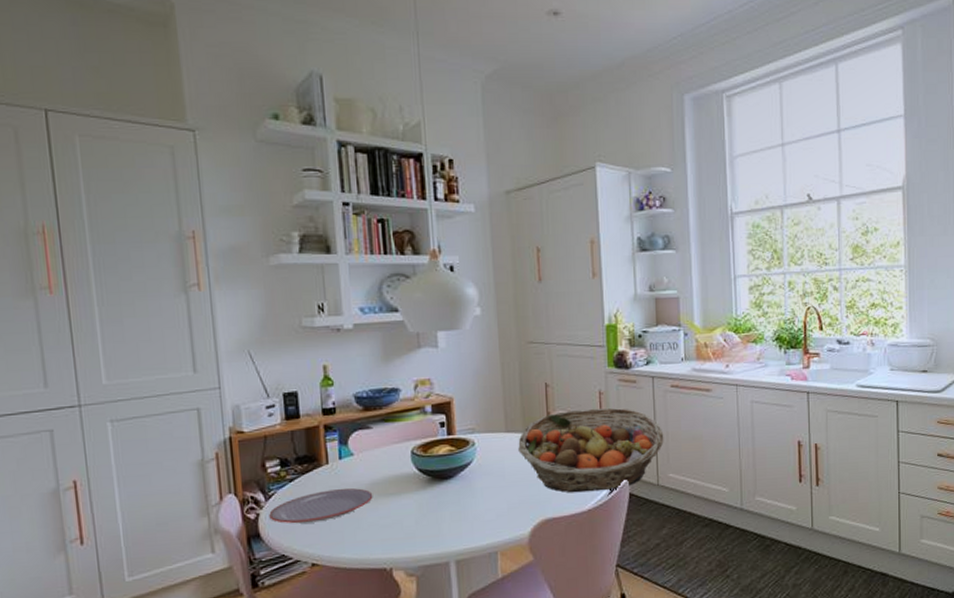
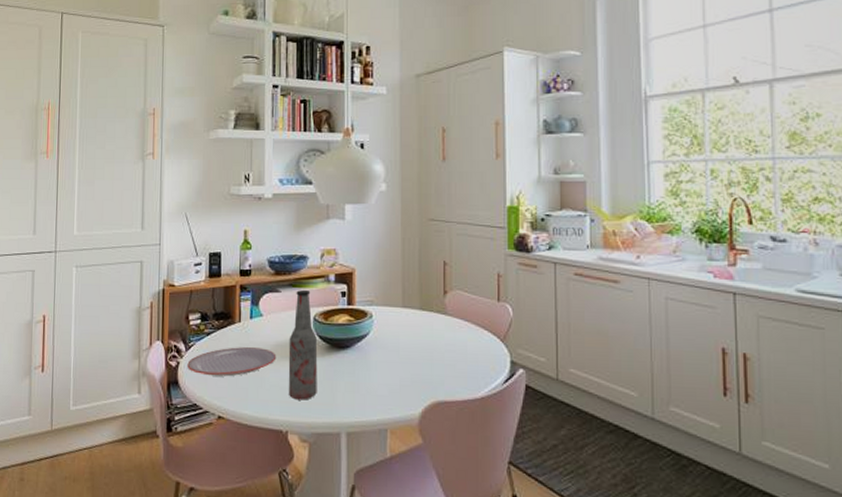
bottle: none [385,423,421,536] -> present [288,289,318,400]
fruit basket: present [518,407,664,493] -> none [414,290,565,379]

